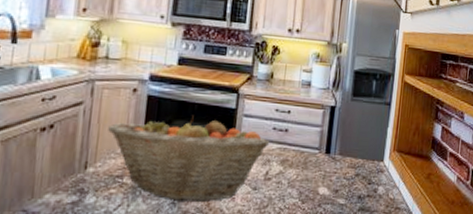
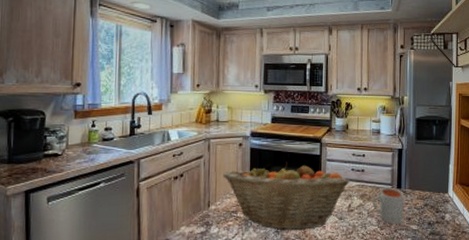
mug: none [295,152,333,197] -> present [372,187,404,224]

